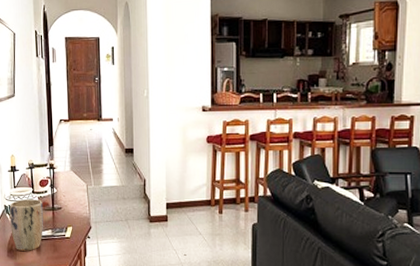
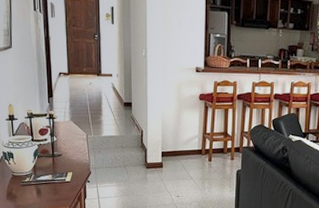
plant pot: present [10,198,44,251] -> none [9,146,44,194]

